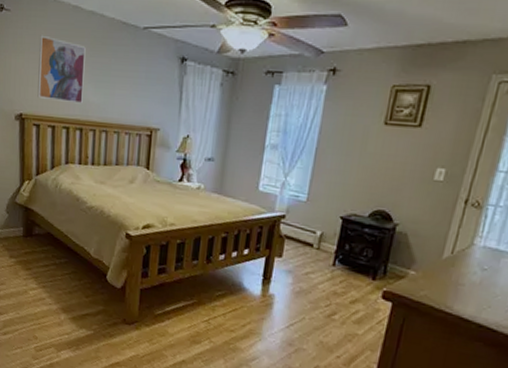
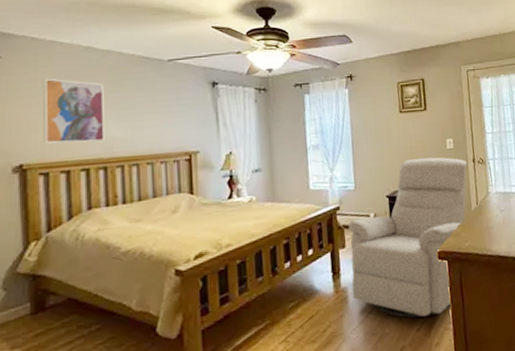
chair: none [278,182,456,351] -> present [348,157,467,318]

